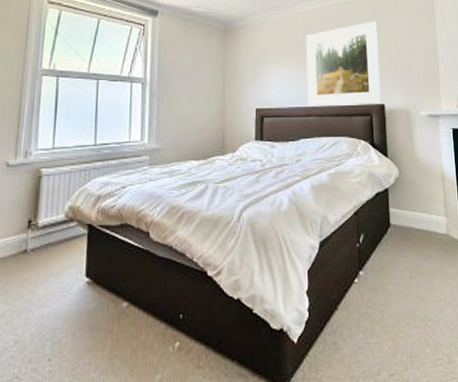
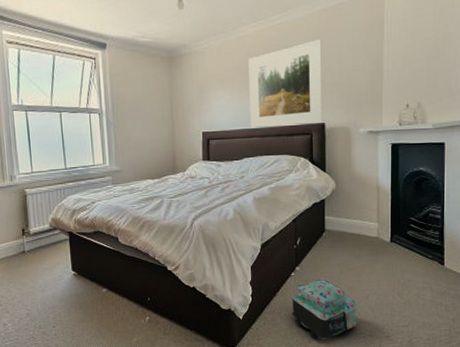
backpack: none [355,286,432,370] -> present [291,279,357,339]

